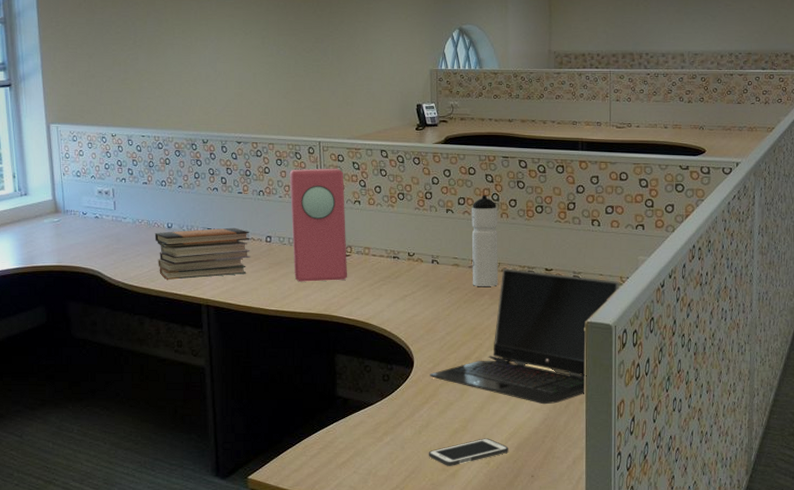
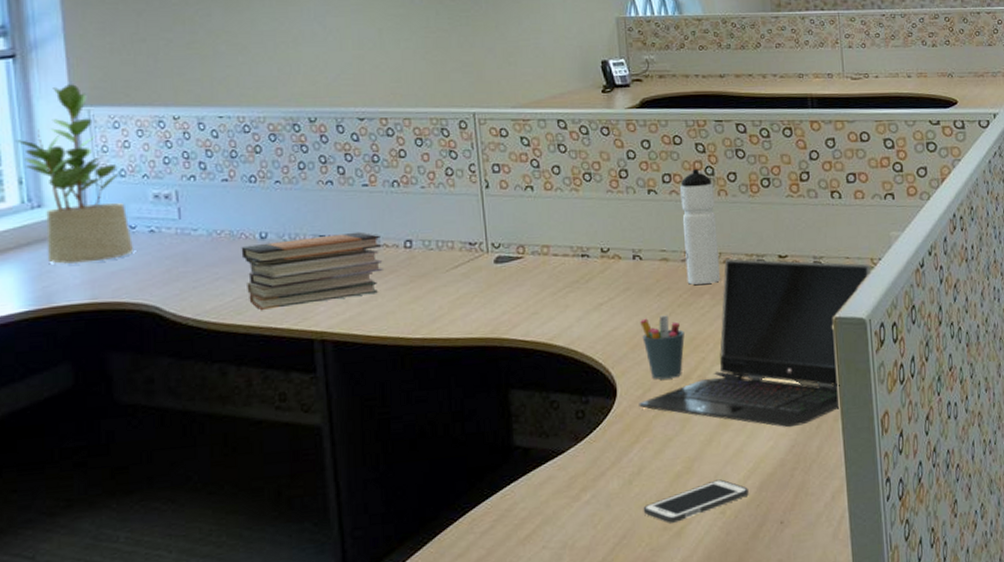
potted plant: none [11,107,85,237] -> present [15,84,135,264]
speaker: present [289,168,347,282] -> none [434,145,520,298]
pen holder: none [434,308,467,357] -> present [640,315,685,380]

